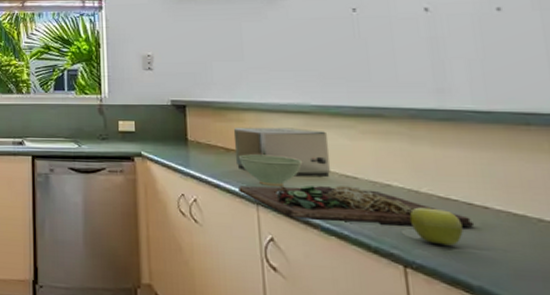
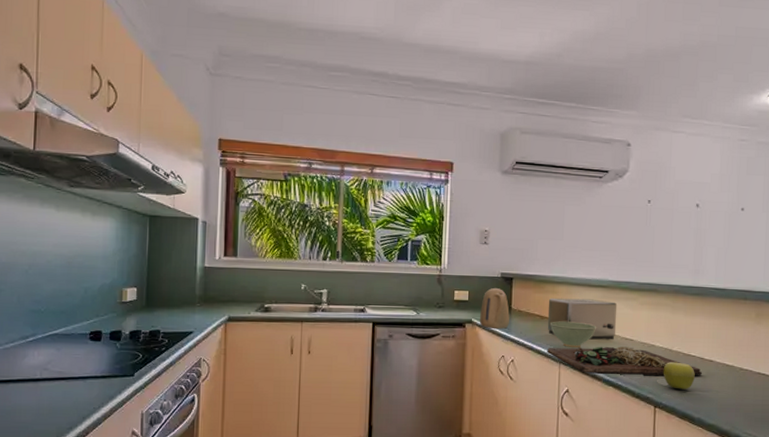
kettle: none [149,116,187,164] -> present [479,287,510,330]

